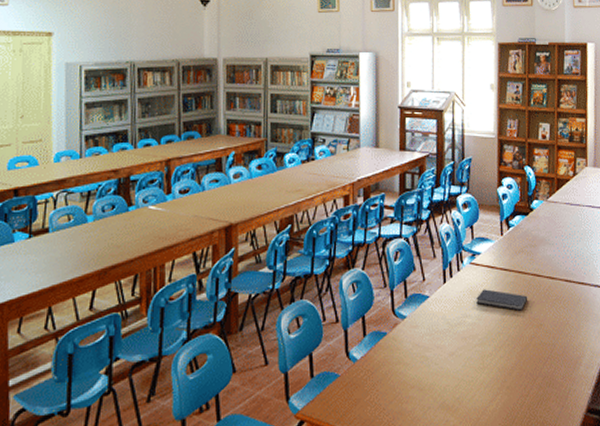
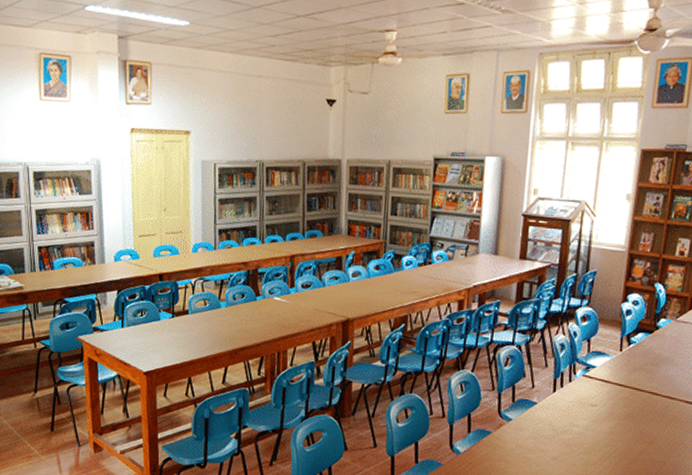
diary: present [476,289,528,311] -> none [586,402,642,426]

